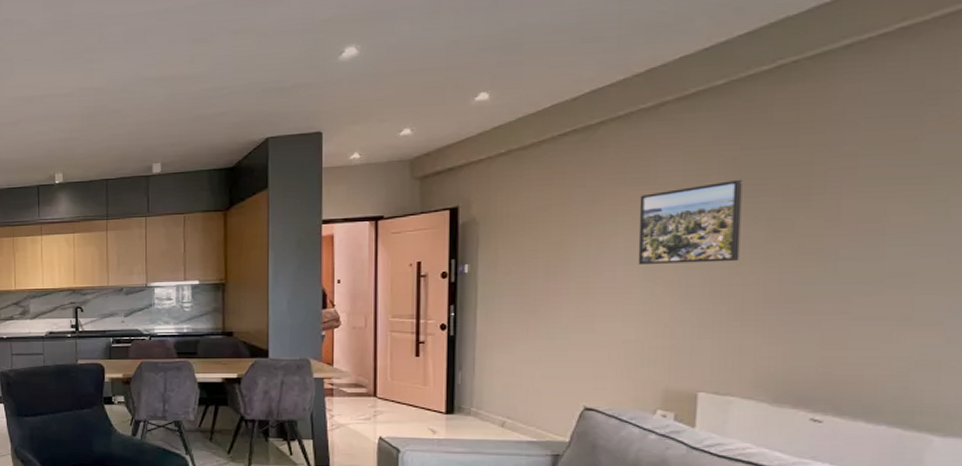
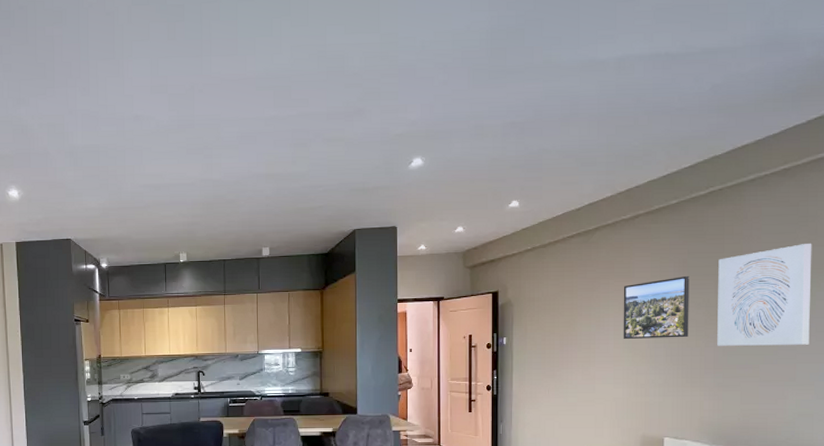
wall art: none [784,129,946,272] -> present [717,244,812,346]

